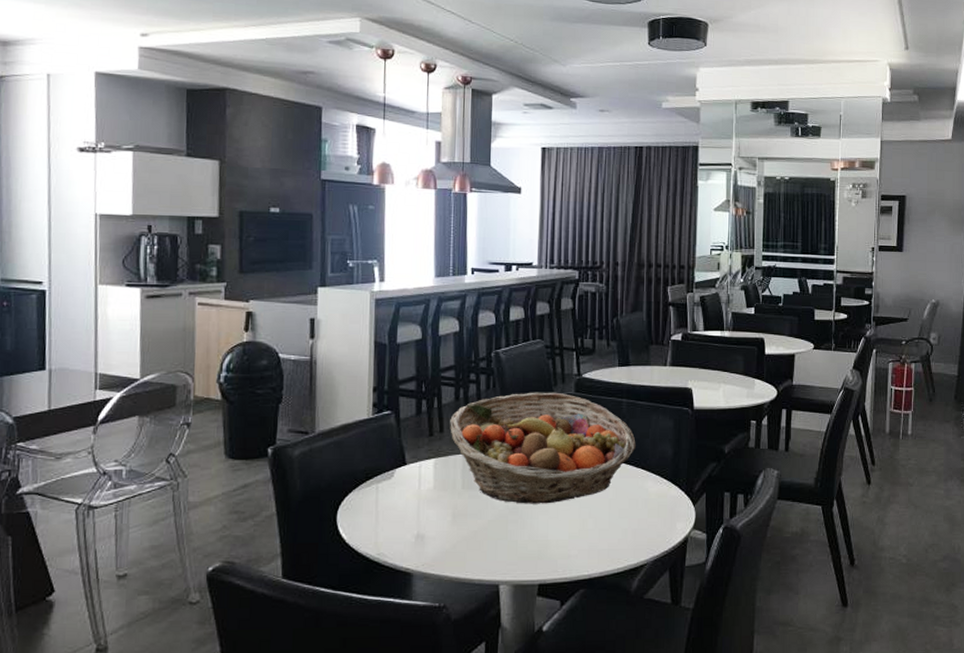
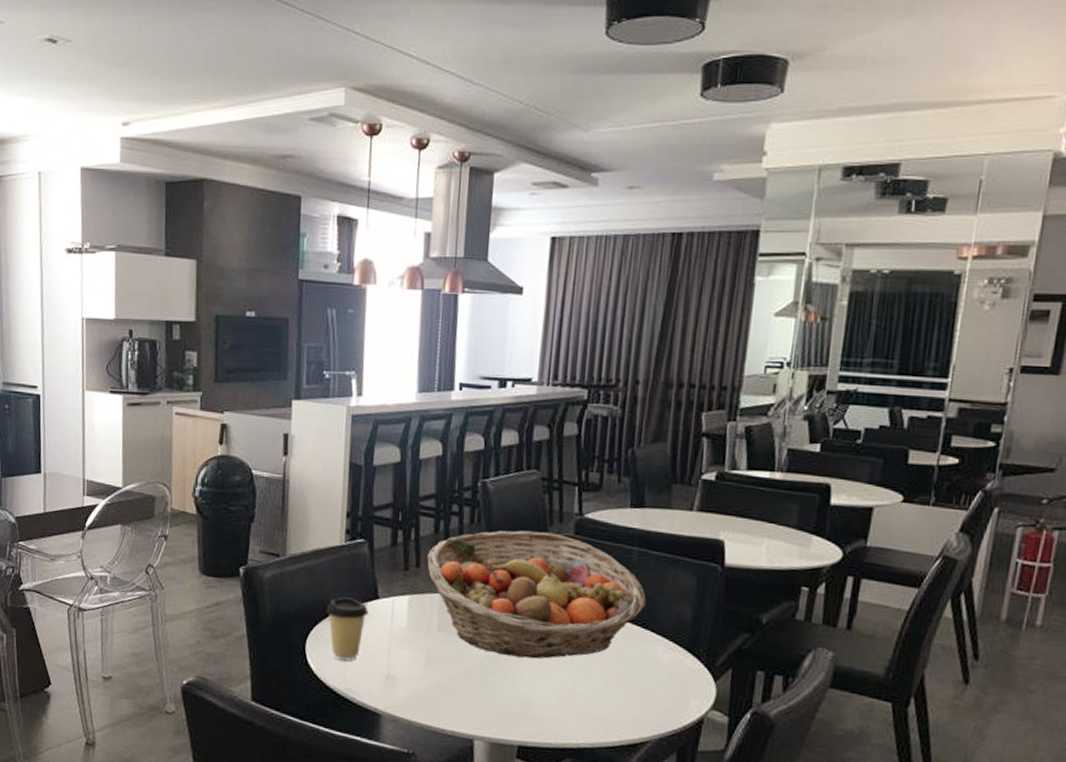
coffee cup: none [356,466,397,528] -> present [326,597,369,661]

